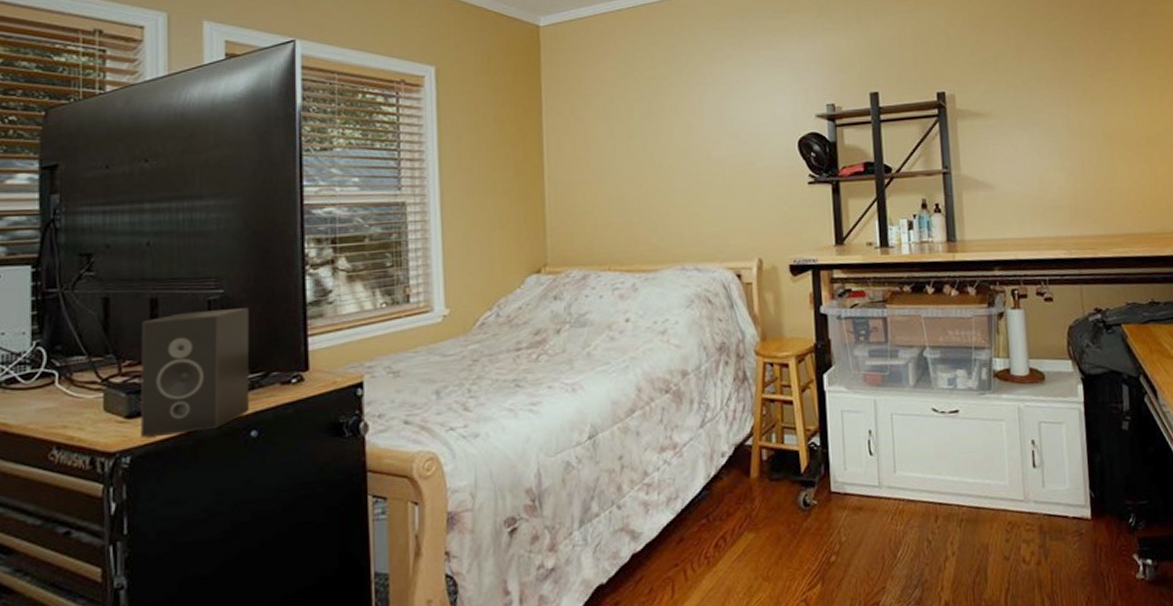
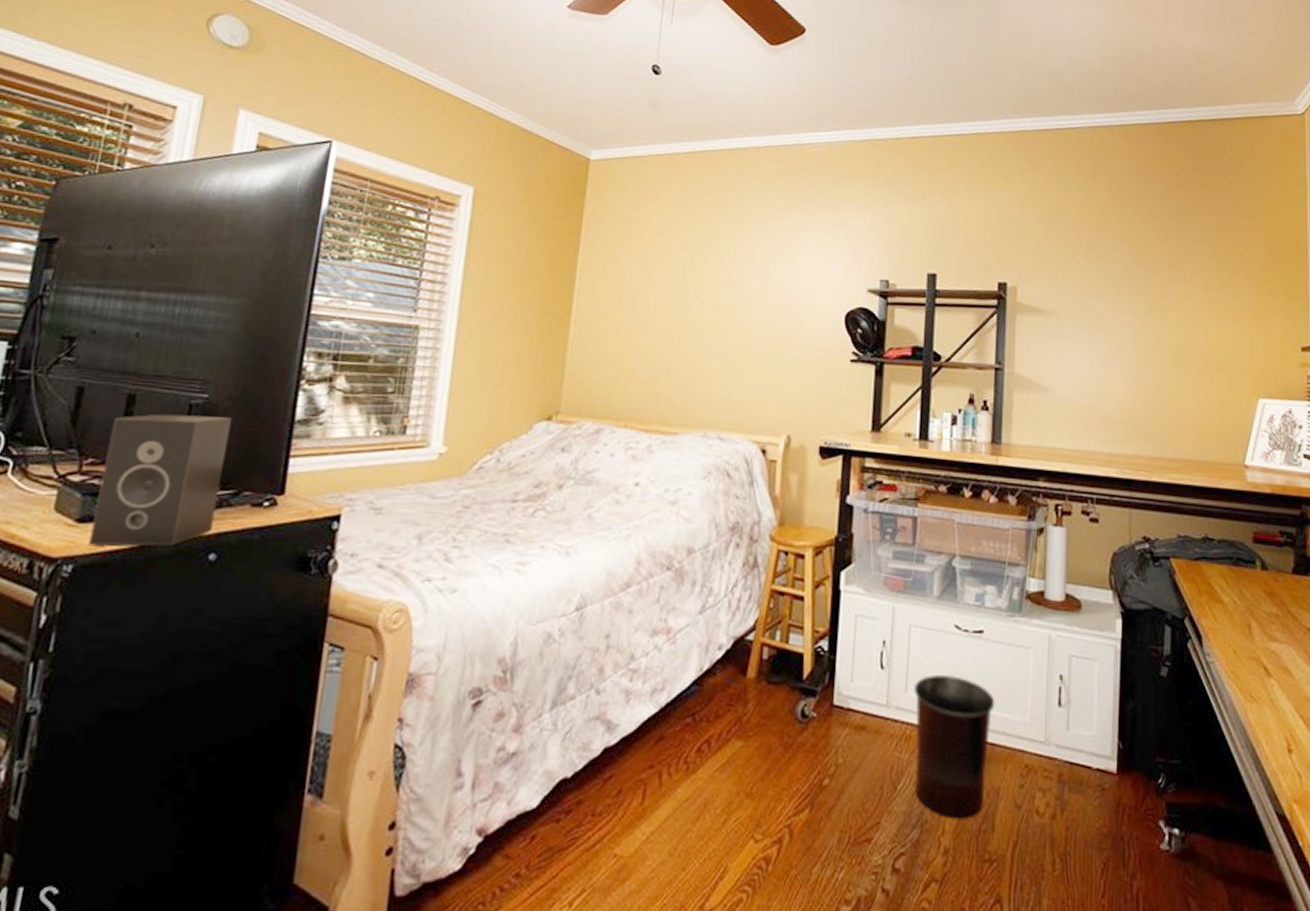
waste bin: none [902,452,976,576] -> present [914,674,995,819]

